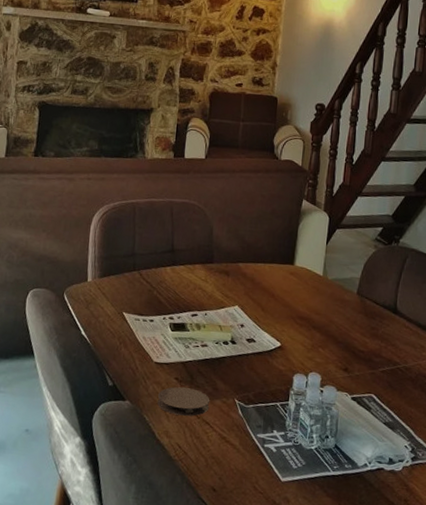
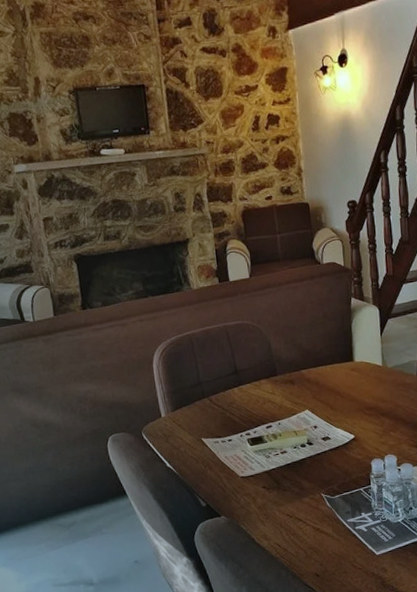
coaster: present [157,387,210,417] -> none [249,492,300,519]

